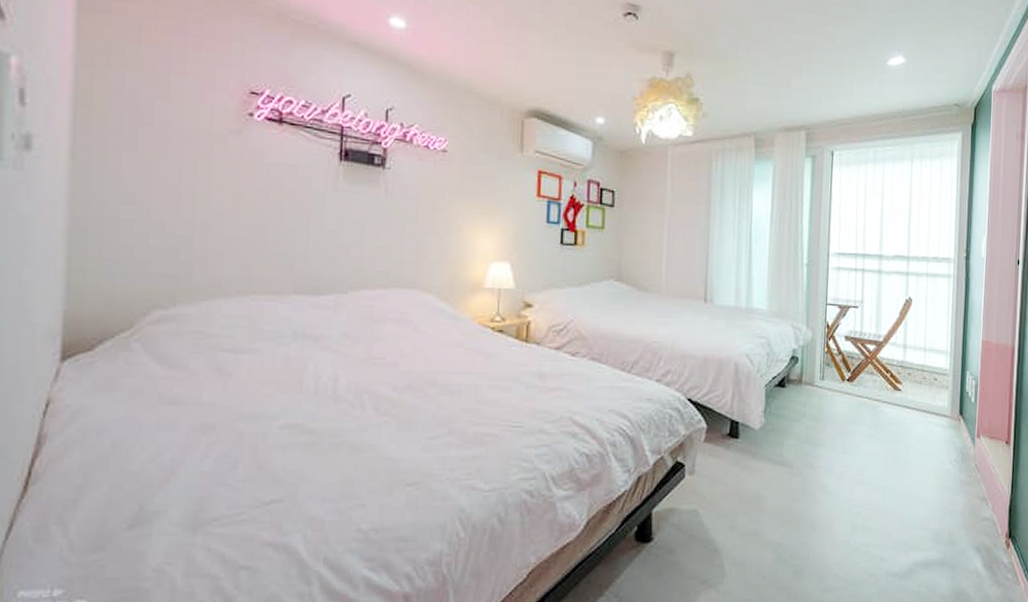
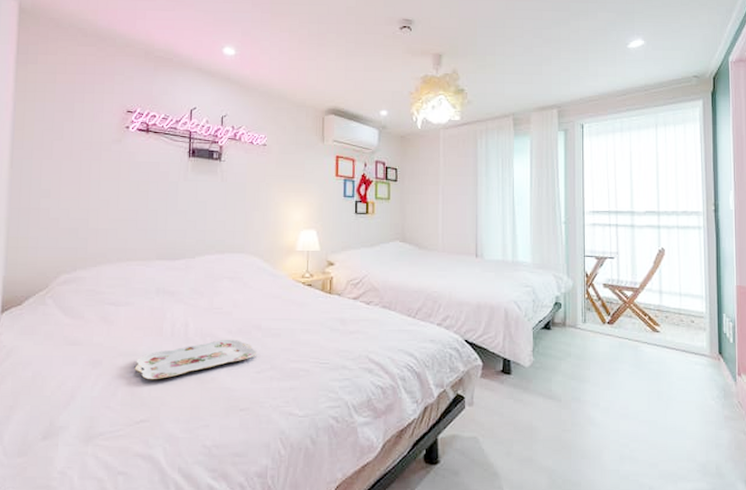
serving tray: none [262,397,429,449] -> present [134,339,256,380]

